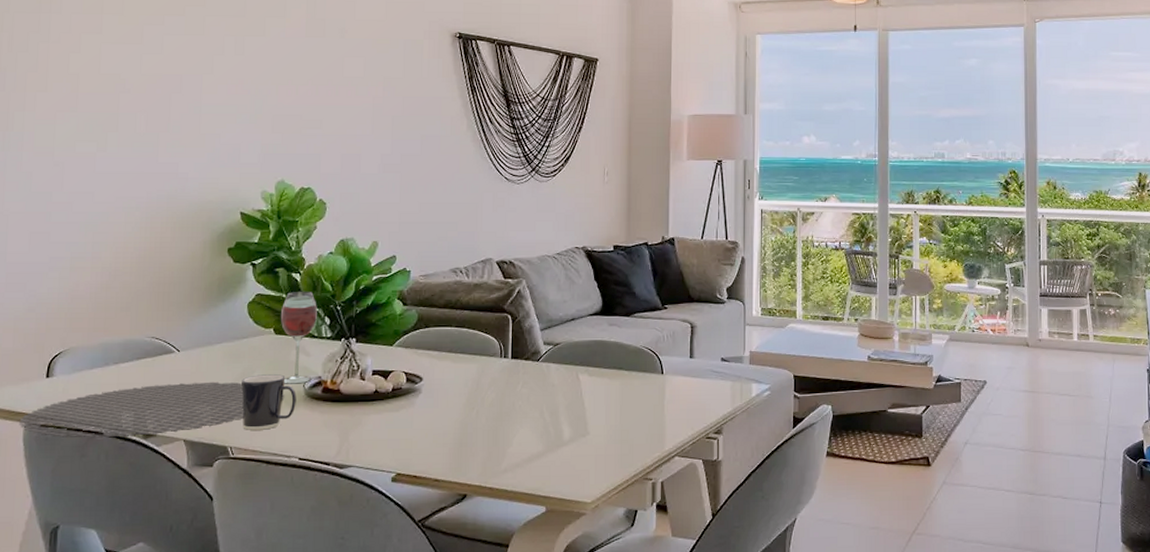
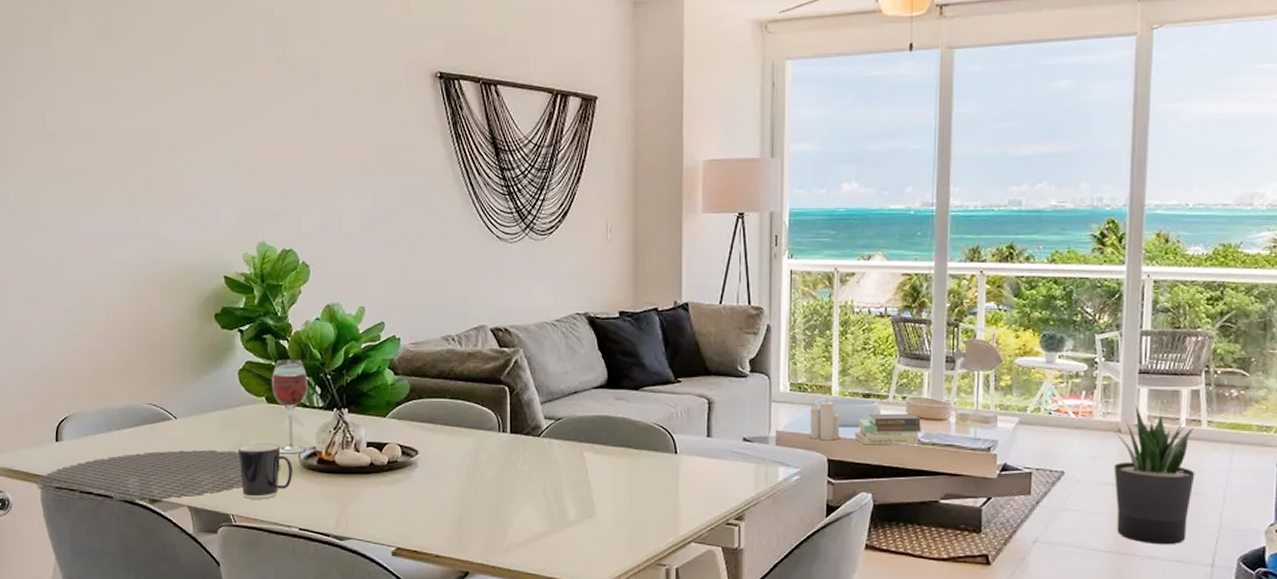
candle: none [778,321,805,359] -> present [809,398,841,441]
bowl: none [779,321,837,347] -> present [811,398,881,428]
books: none [815,333,871,362] -> present [854,413,921,445]
planter: none [1024,323,1087,442] -> present [1113,406,1195,545]

